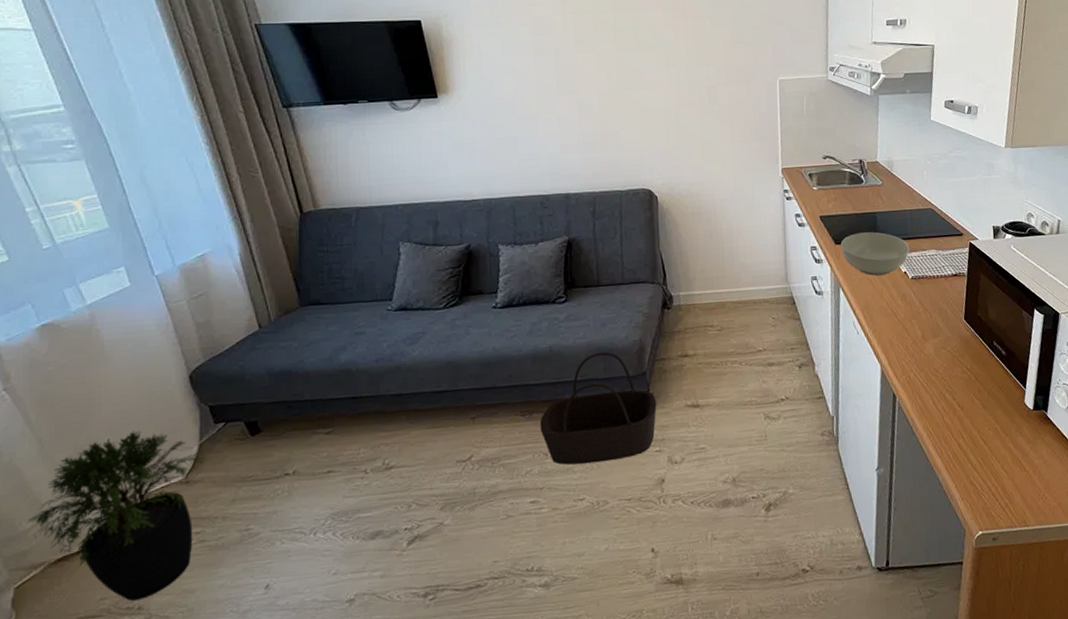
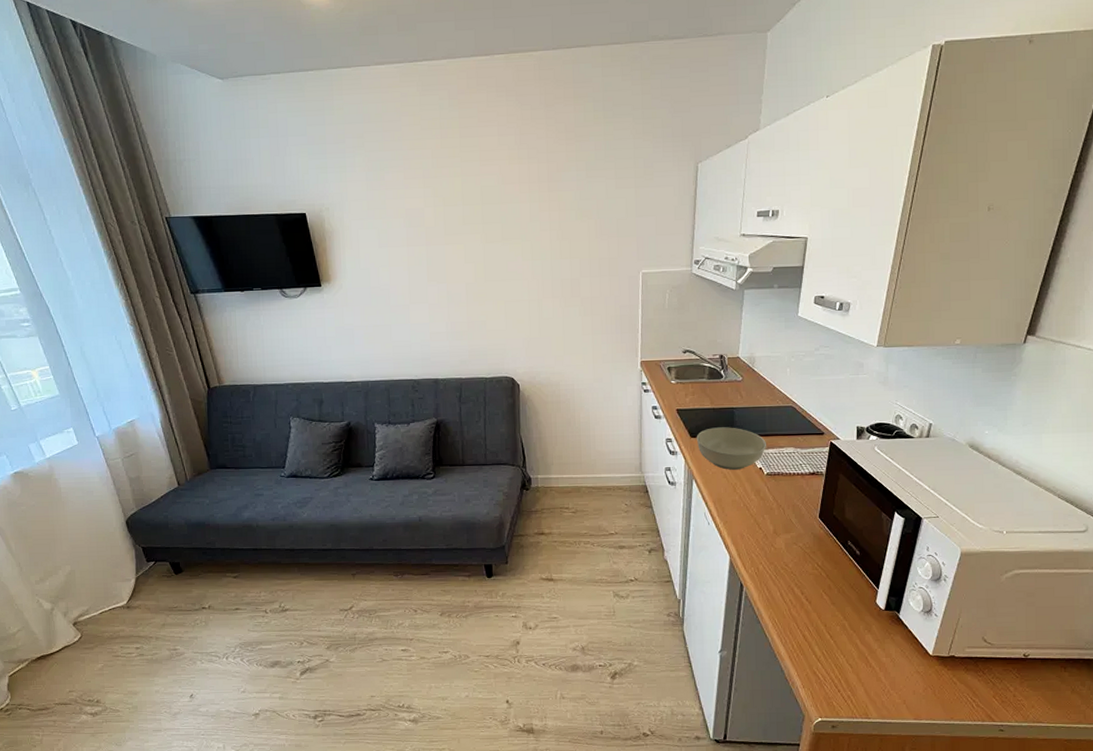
potted plant: present [28,430,204,601] -> none [15,562,140,695]
basket: present [539,351,657,465] -> none [410,525,514,622]

